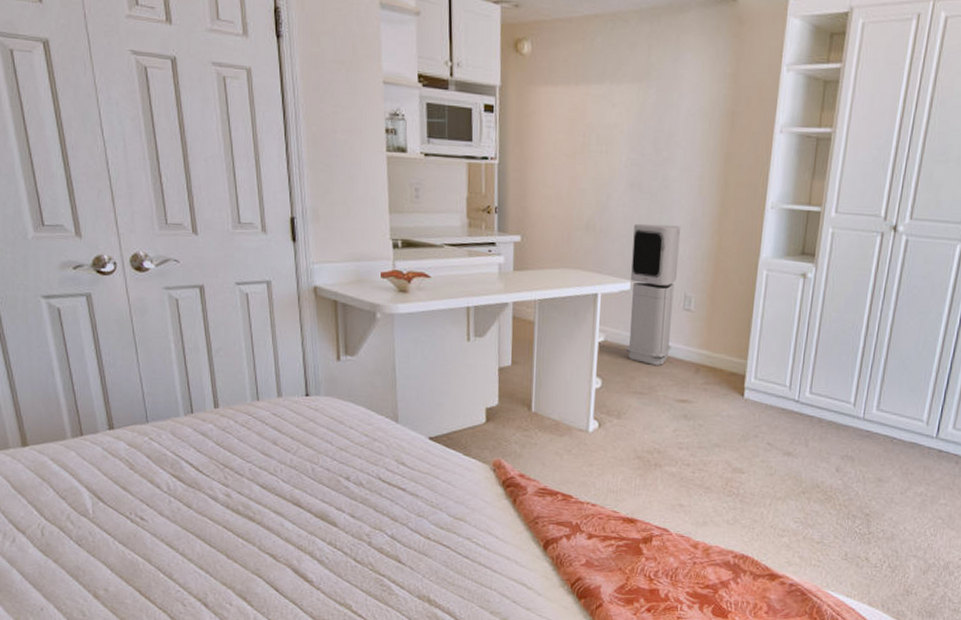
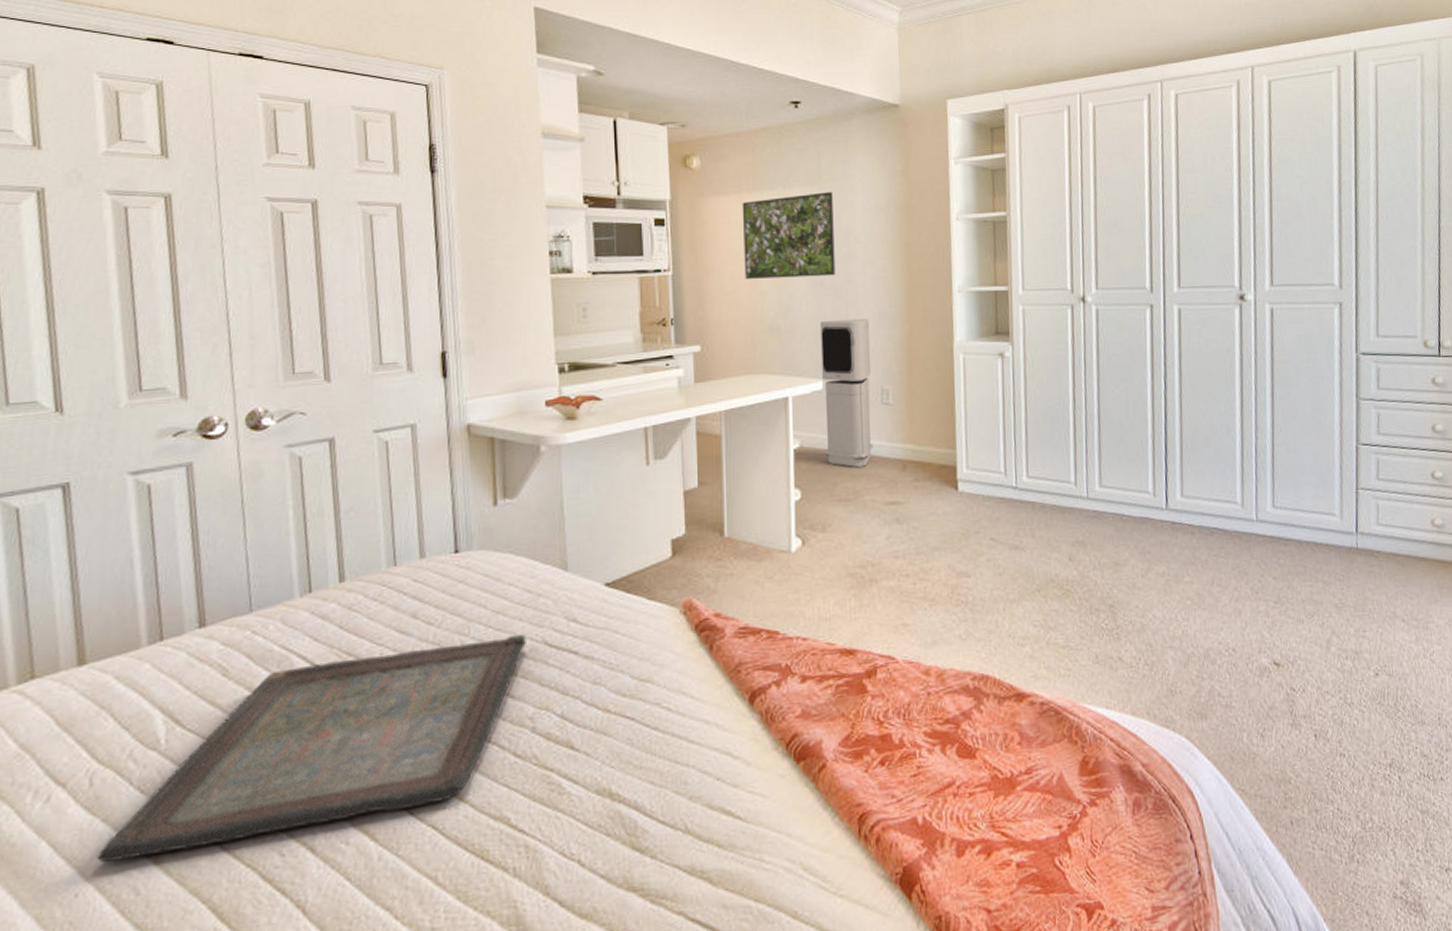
serving tray: none [53,469,364,591] -> present [97,635,526,863]
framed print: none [566,90,659,180] -> present [742,192,836,279]

